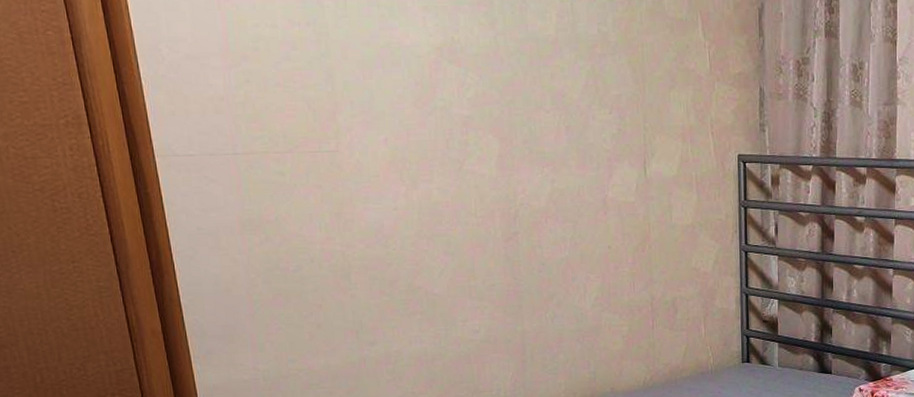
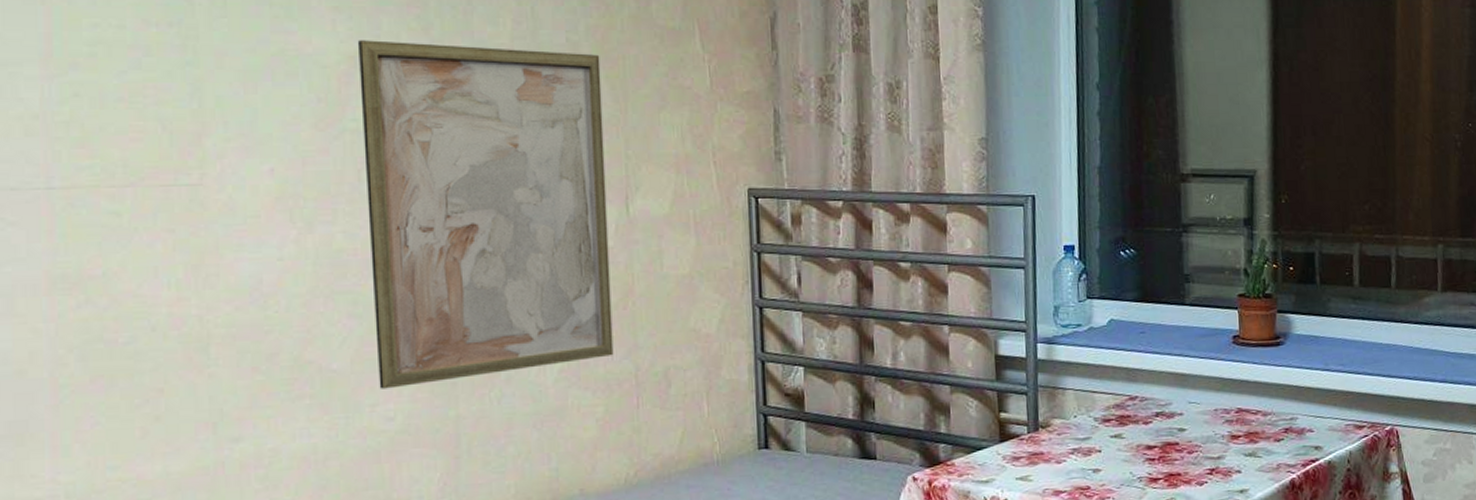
wall art: none [442,34,635,309] -> present [357,40,614,389]

